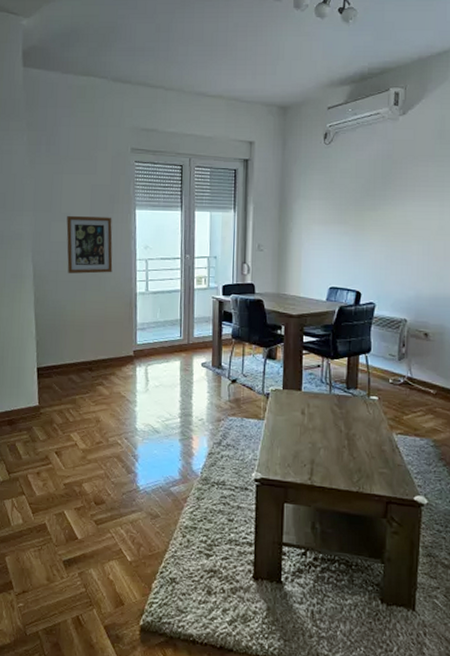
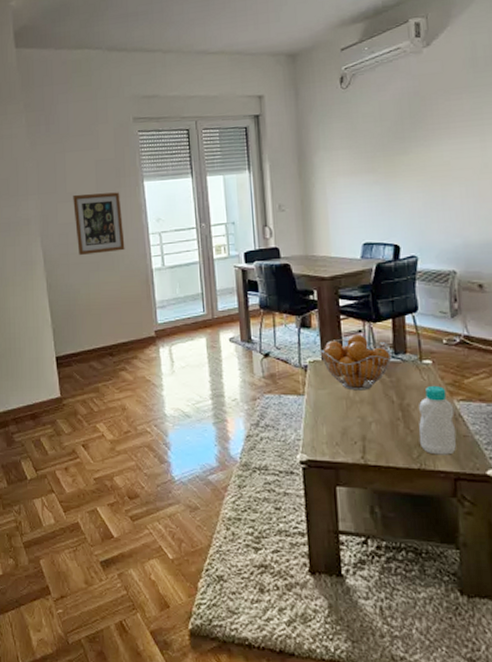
fruit basket: none [281,369,344,420] -> present [320,334,392,391]
bottle: none [360,418,393,481] -> present [419,385,457,455]

